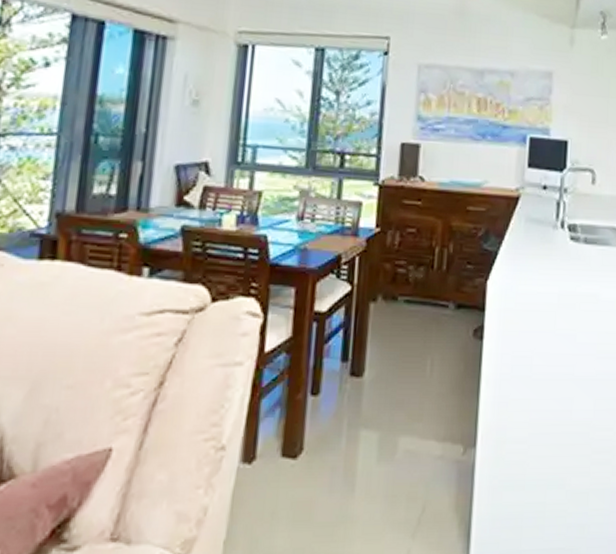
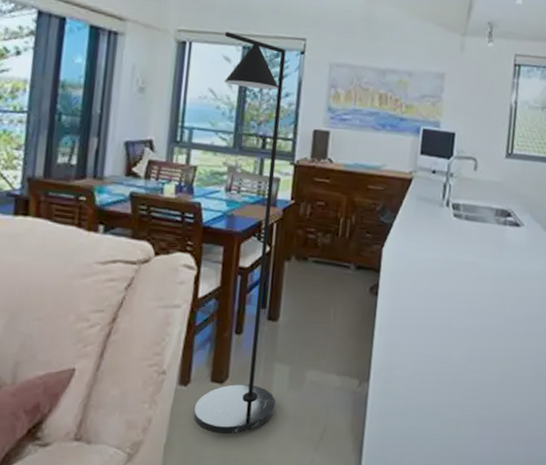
floor lamp: none [259,32,367,524] -> present [193,31,286,435]

